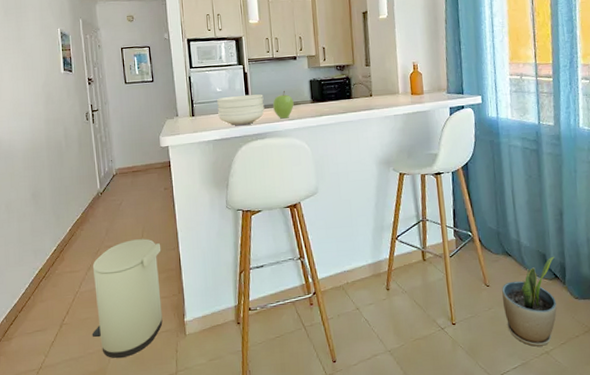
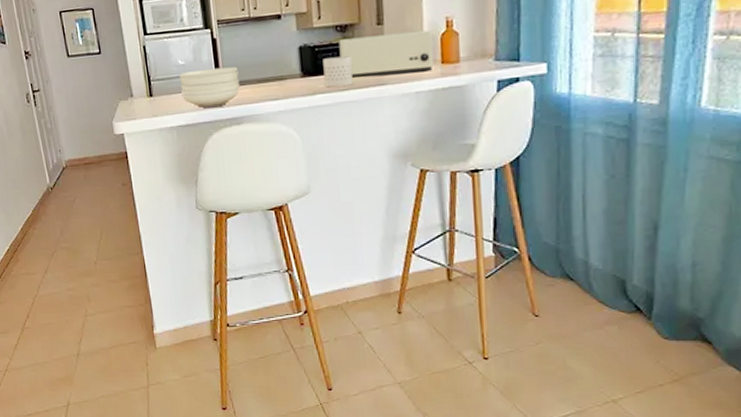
pedal bin: present [91,238,163,358] -> none [49,241,130,366]
fruit: present [272,91,294,119] -> none [250,62,278,99]
mug: none [327,88,349,112] -> present [322,56,353,89]
toaster: none [338,71,406,105] -> present [338,30,434,79]
potted plant: present [502,256,557,347] -> none [556,283,638,393]

